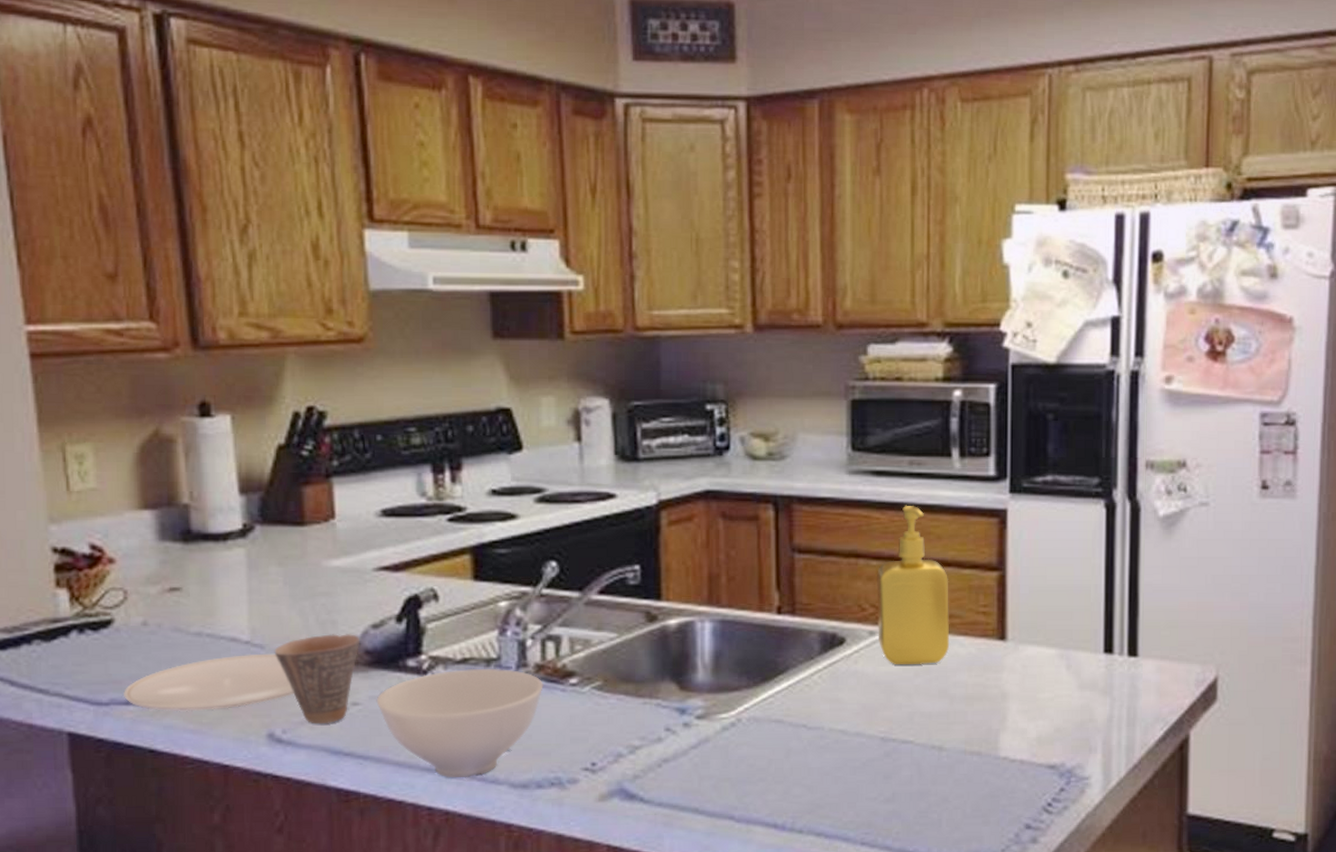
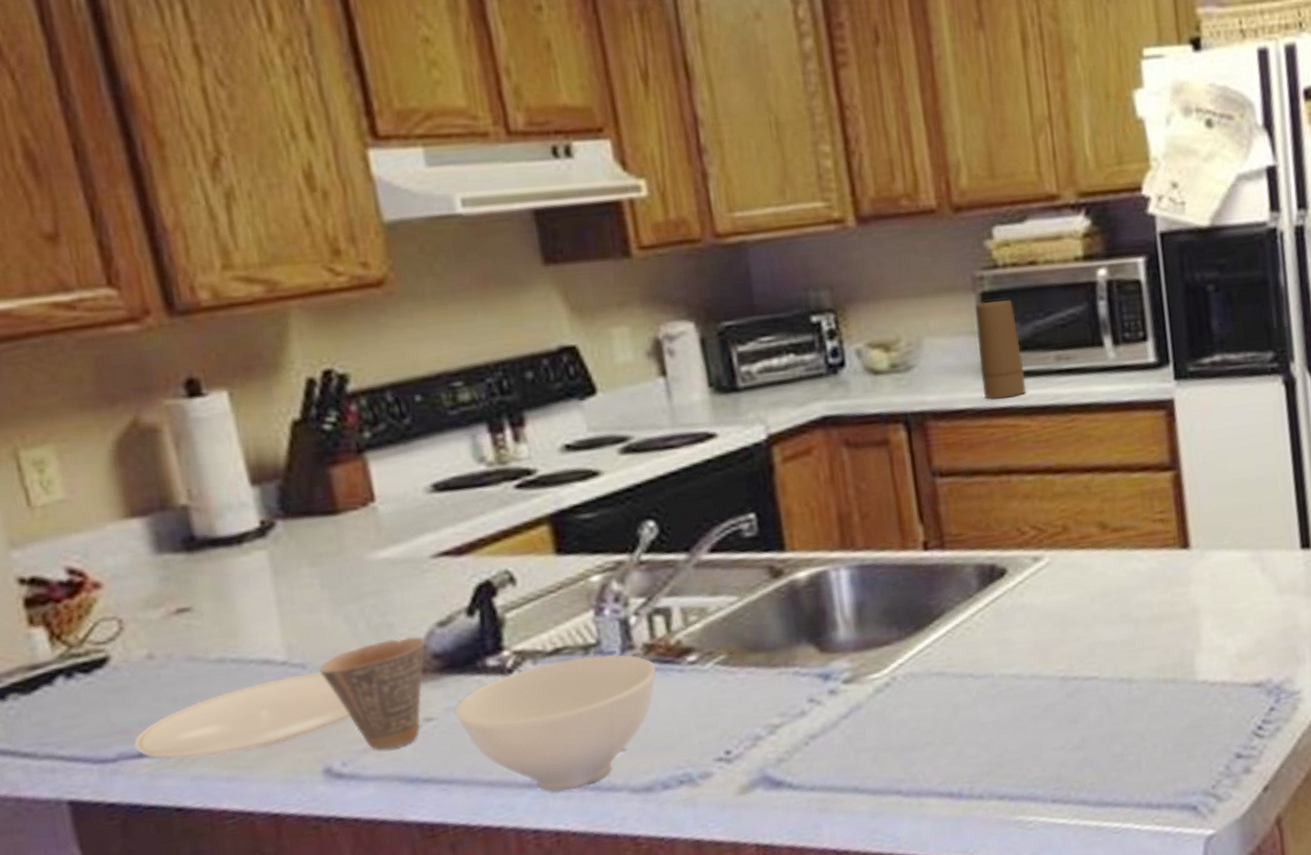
canister: none [843,409,881,492] -> present [974,300,1027,399]
soap dispenser: present [877,505,950,664] -> none [1033,407,1127,592]

